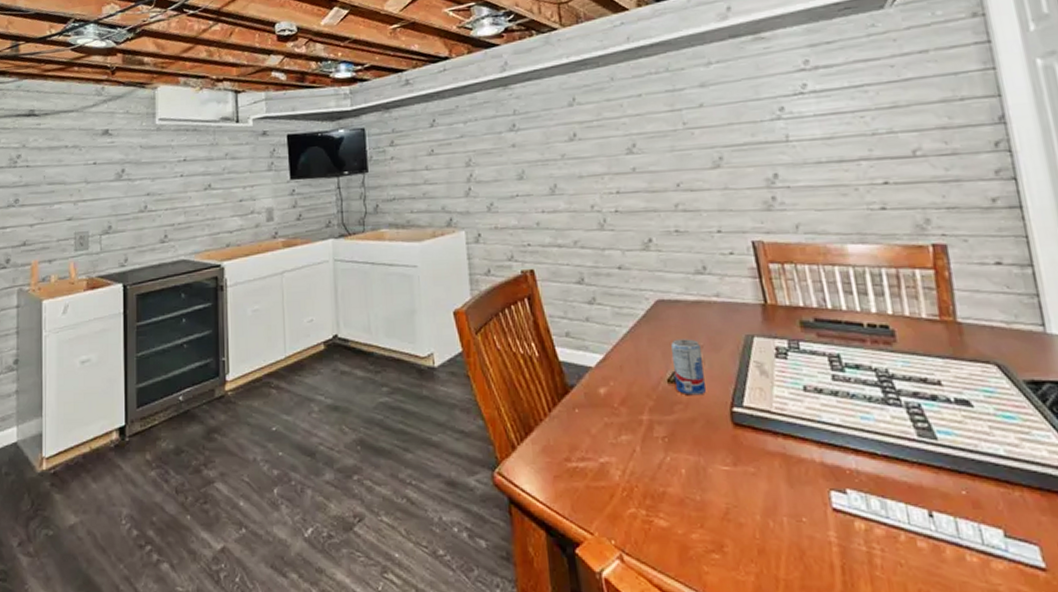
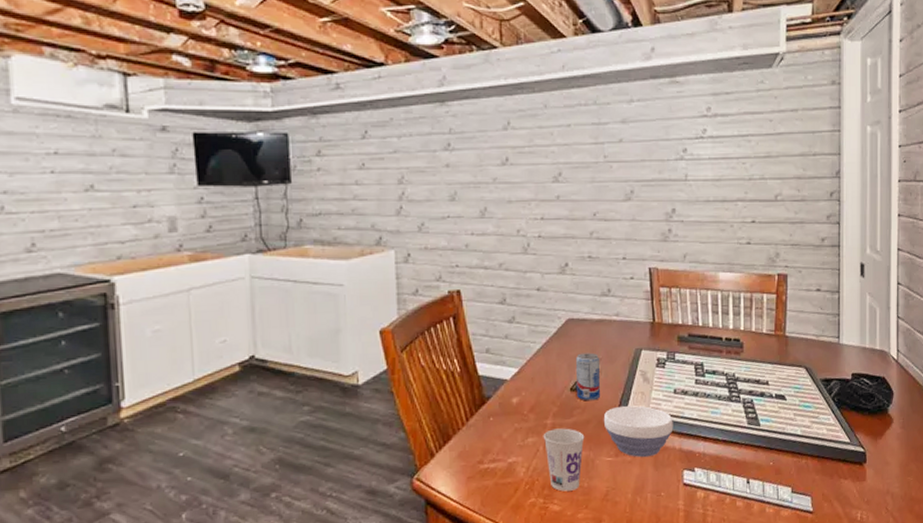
cup: none [639,426,691,503] -> present [543,428,585,492]
bowl: none [712,404,809,470] -> present [603,405,673,458]

